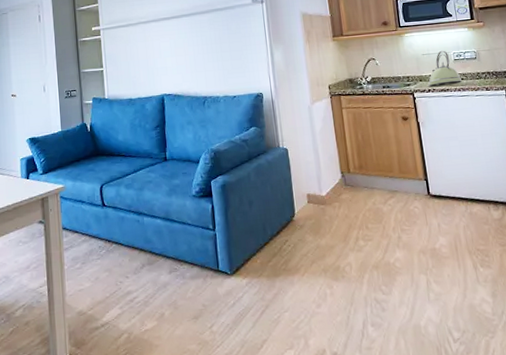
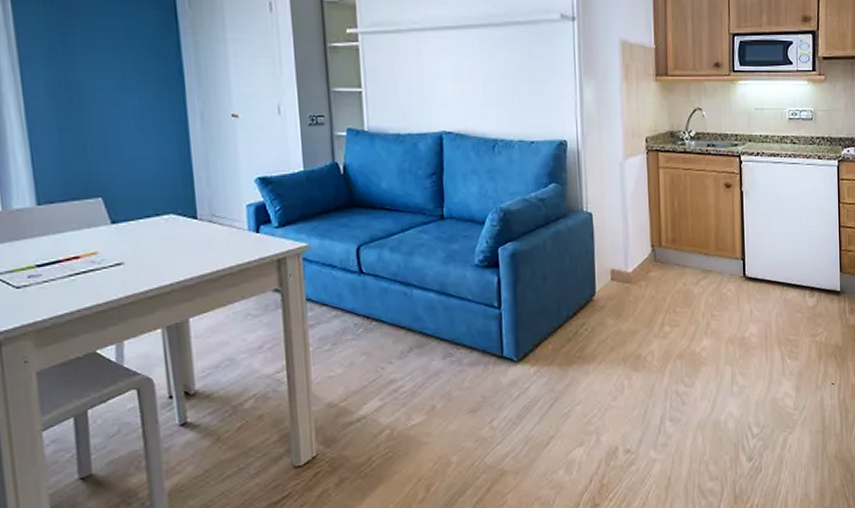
kettle: present [427,50,462,88] -> none [757,106,794,151]

